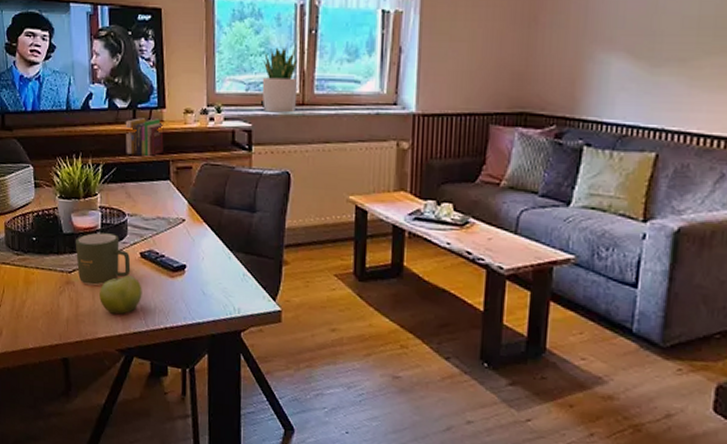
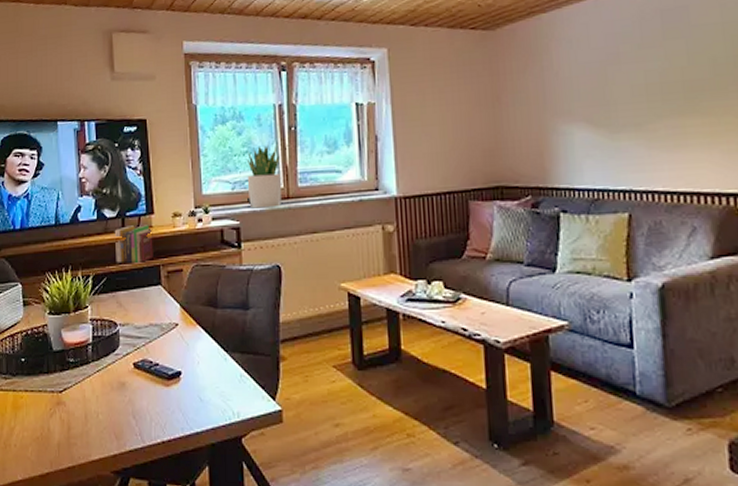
mug: present [75,232,131,286] -> none [65,346,124,404]
fruit: present [99,273,142,316] -> none [92,388,137,434]

